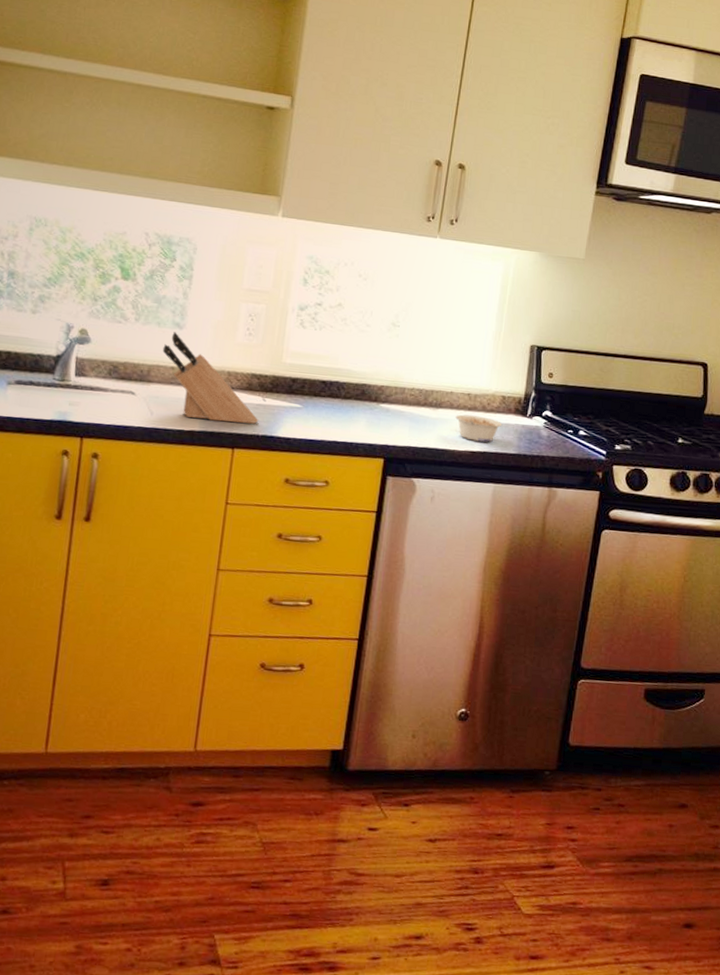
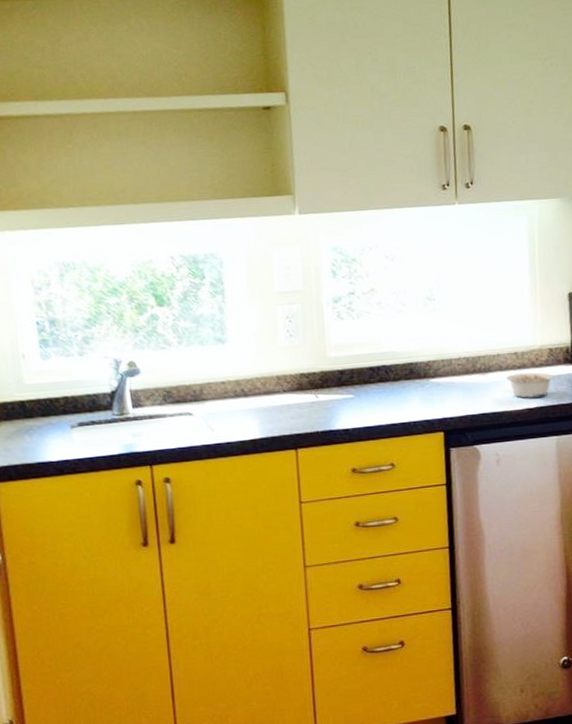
knife block: present [162,332,259,424] -> none [210,347,316,428]

